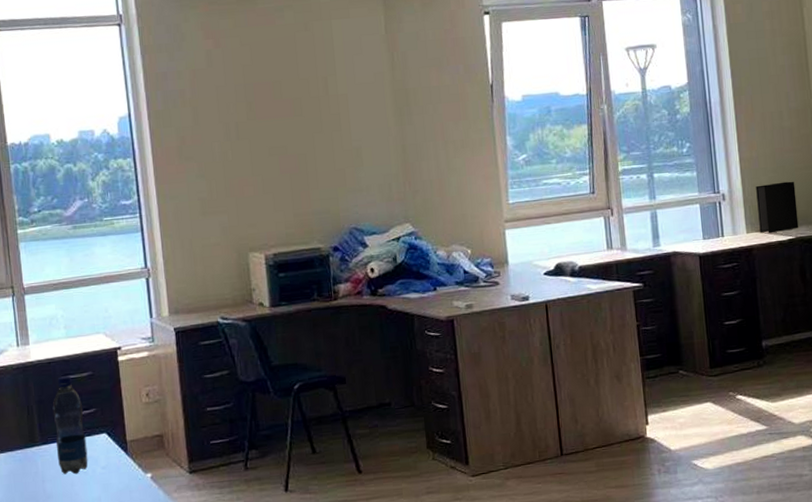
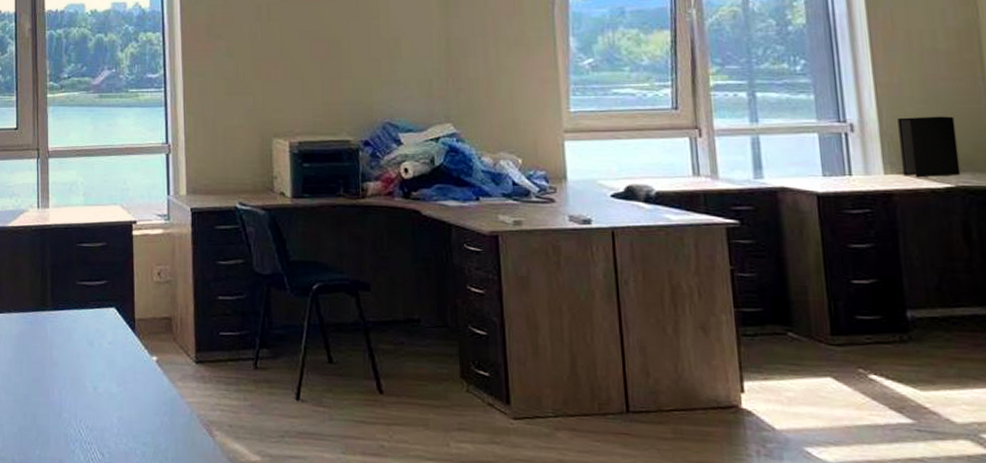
bottle: present [52,375,88,475] -> none [65,243,96,346]

